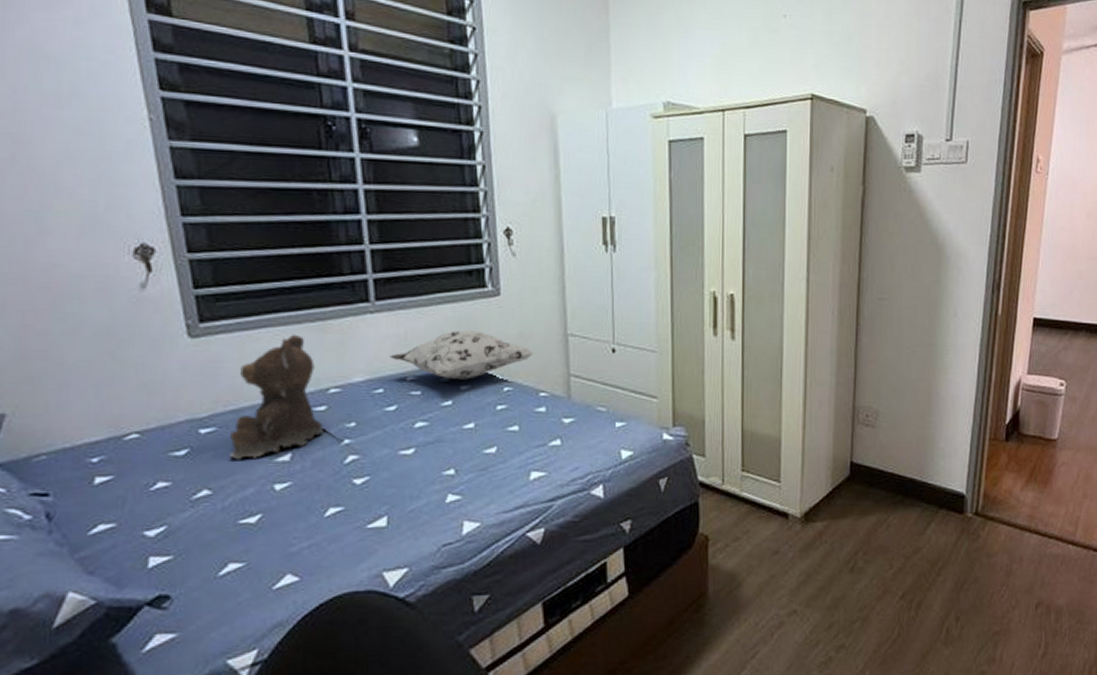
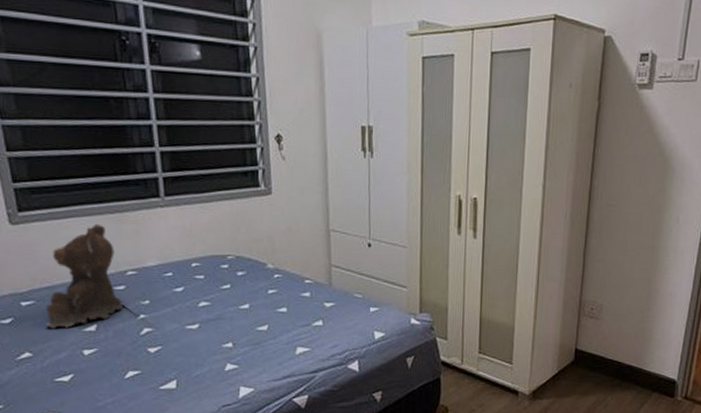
decorative pillow: present [390,330,535,380] -> none [177,224,301,267]

